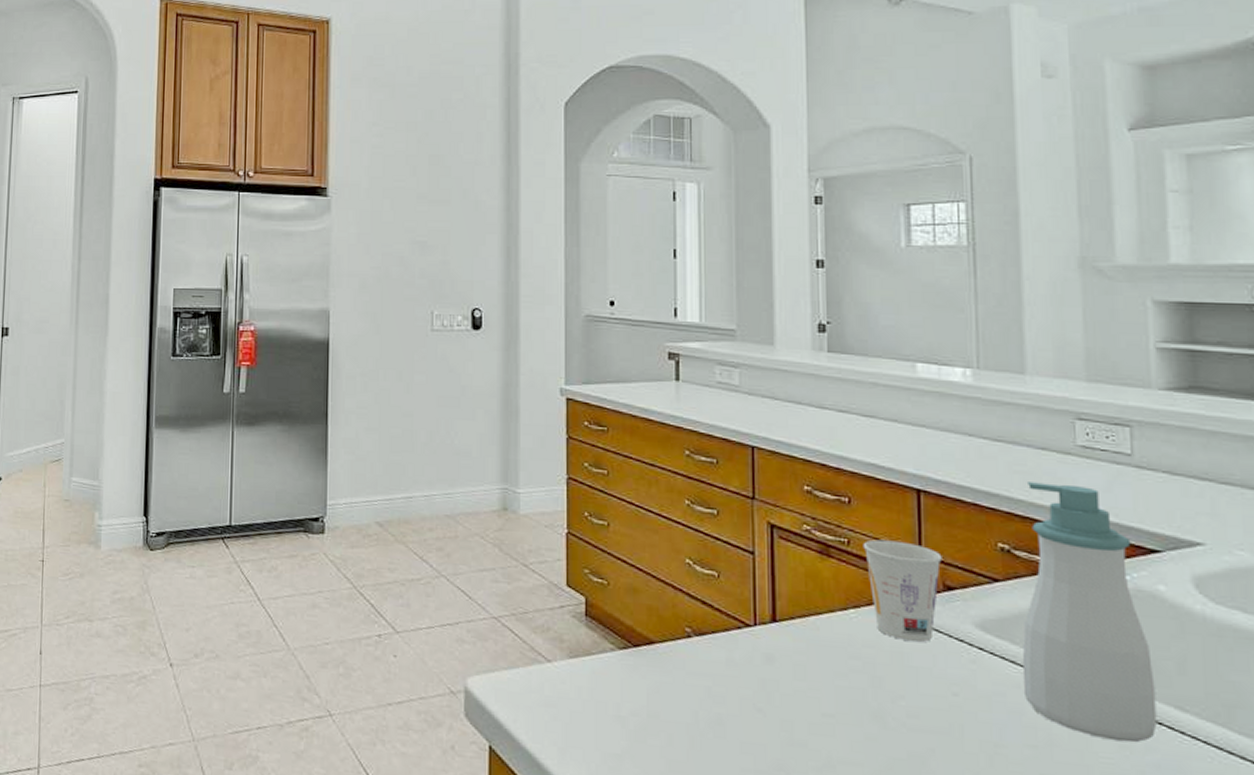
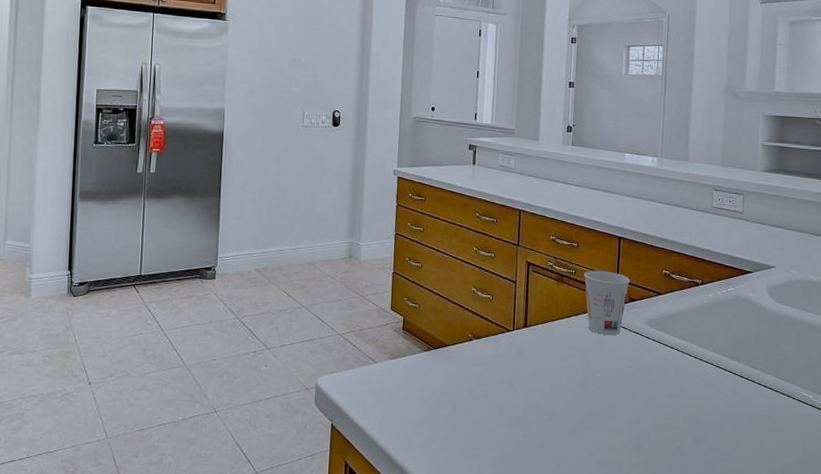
soap bottle: present [1022,482,1157,743] -> none [669,231,742,390]

